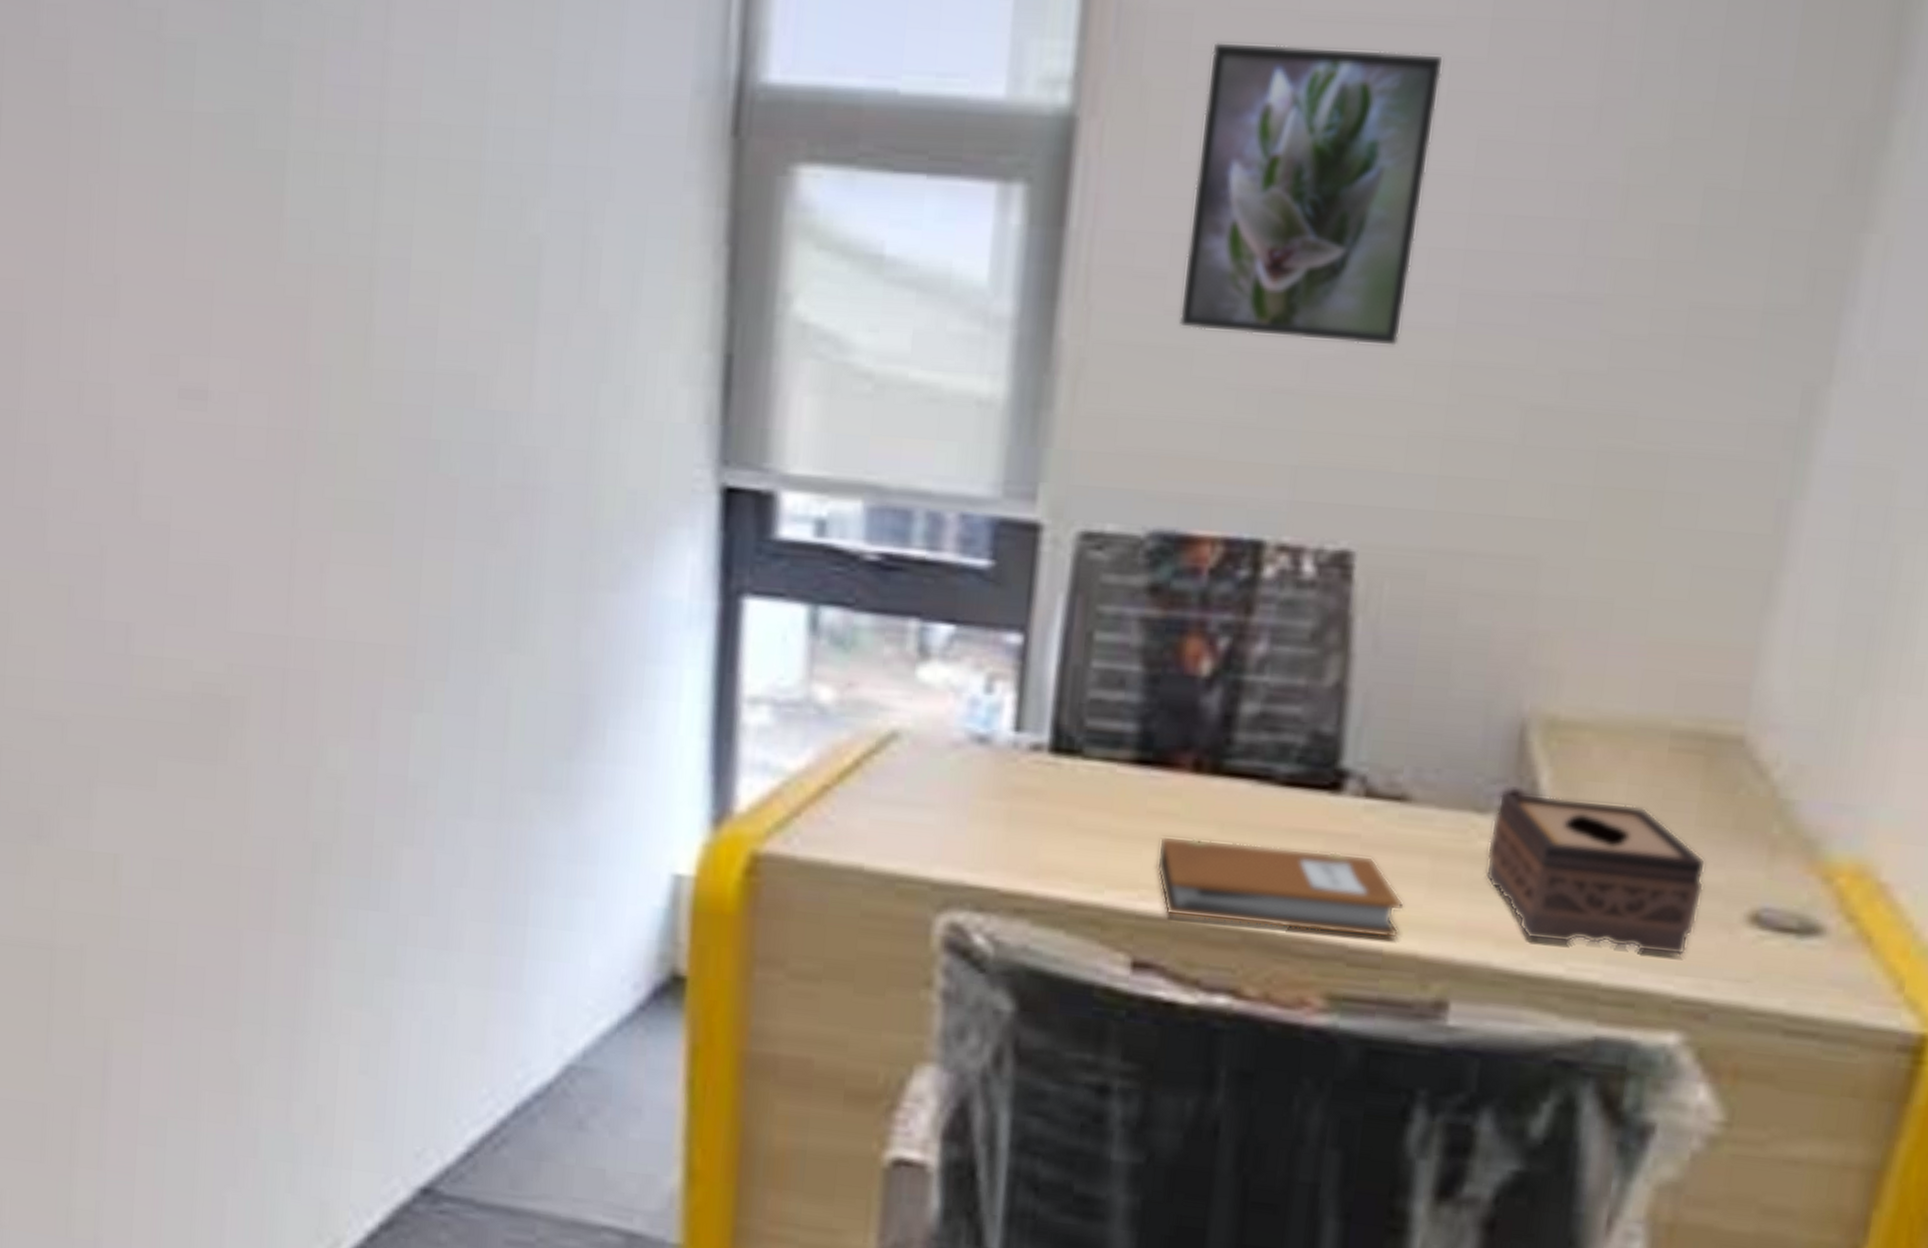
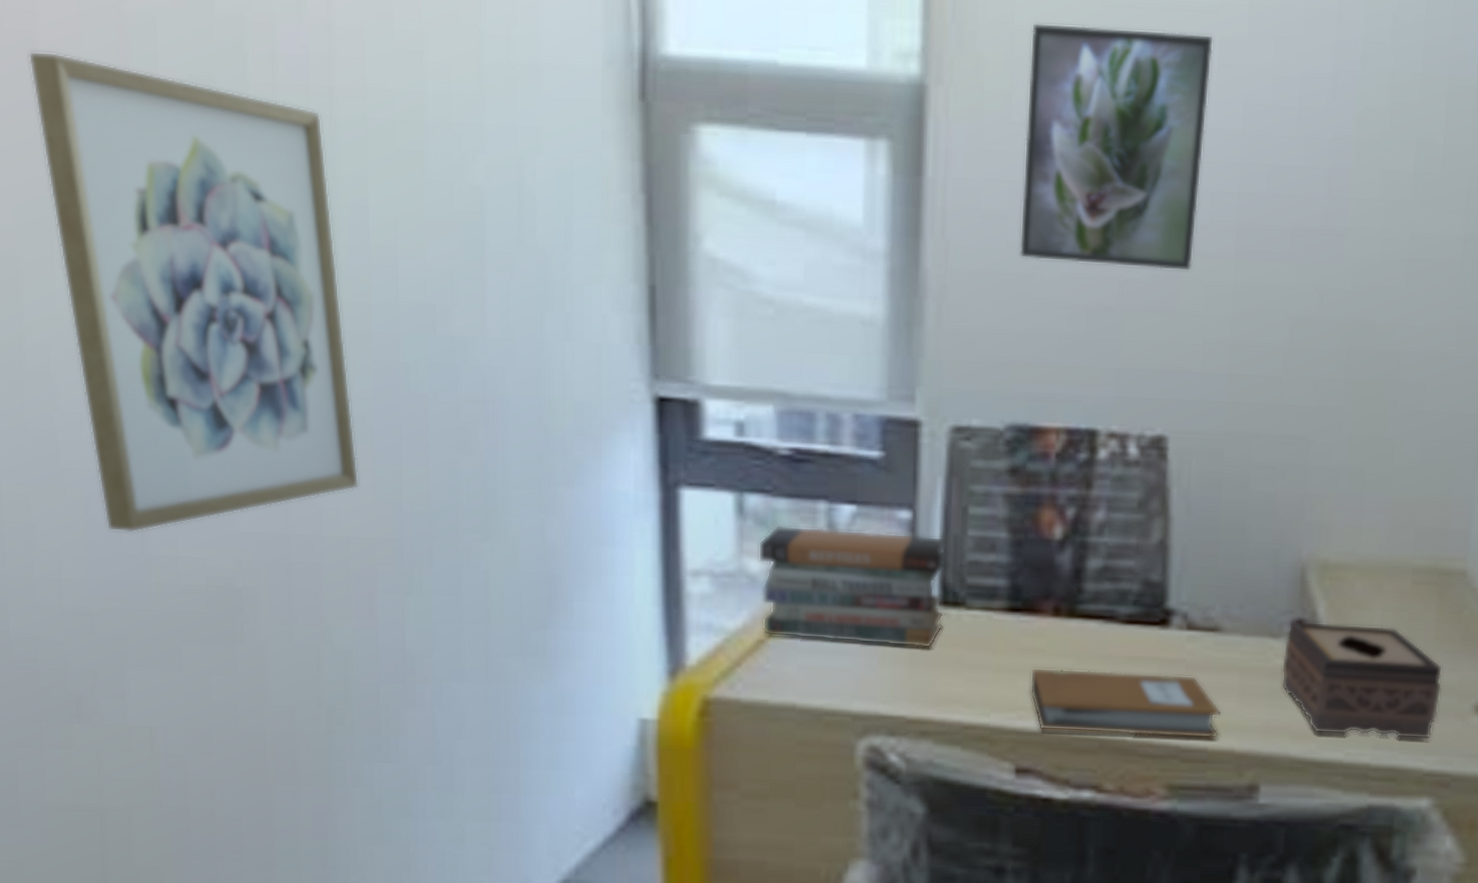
wall art: none [56,82,373,628] -> present [28,51,359,533]
book stack: none [829,646,1063,806] -> present [758,525,947,649]

